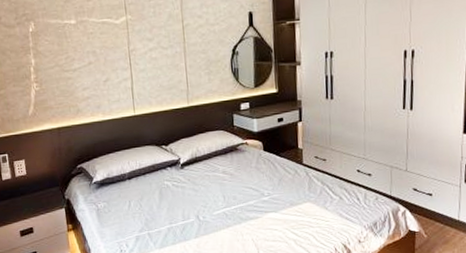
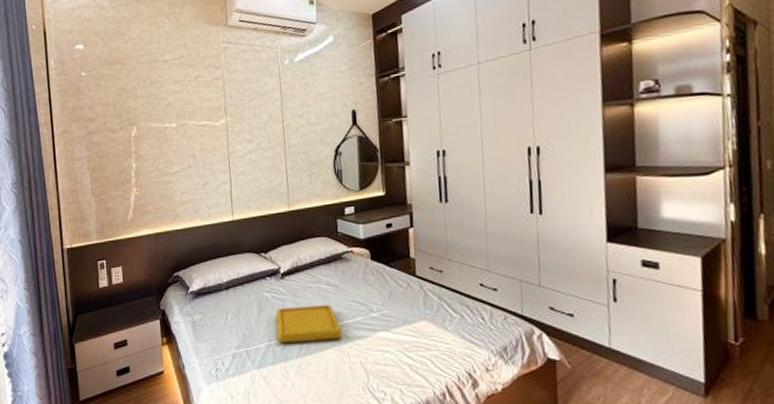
serving tray: none [176,191,237,226] -> present [275,305,343,344]

